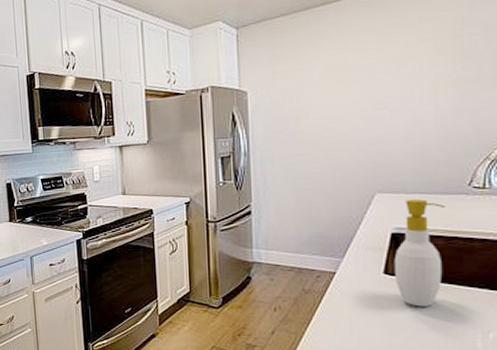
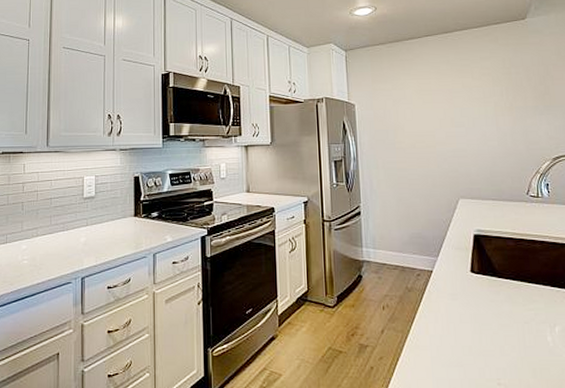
soap bottle: present [394,199,447,307] -> none [477,205,515,304]

